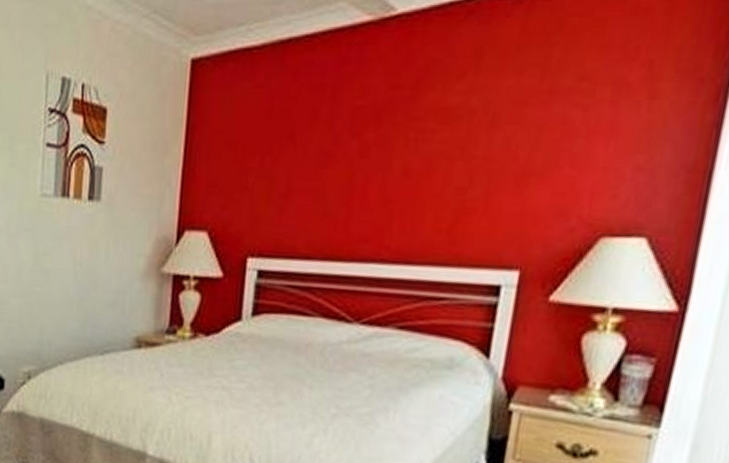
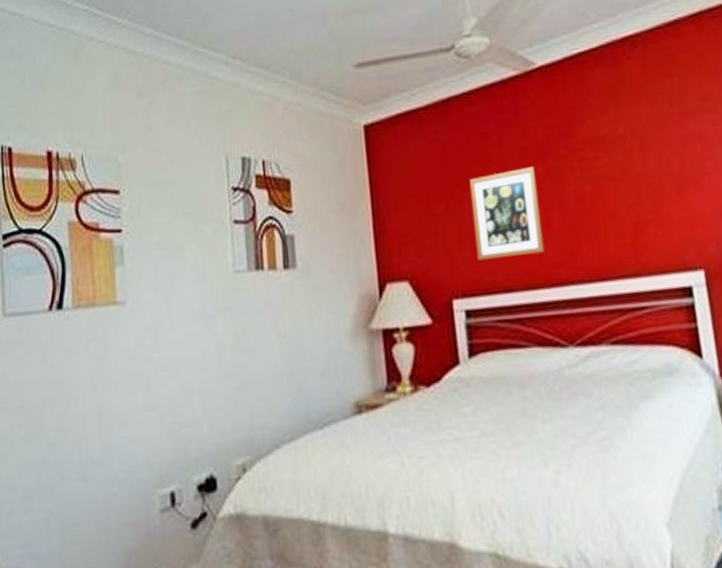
wall art: none [281,130,366,225] -> present [470,166,545,261]

